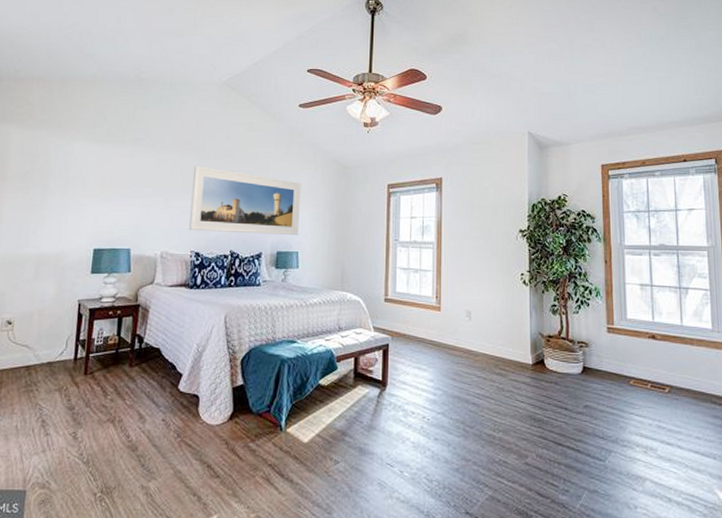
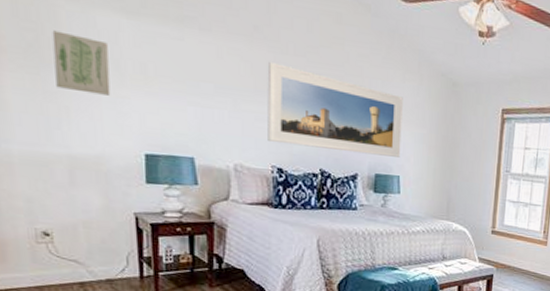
wall art: none [39,160,80,204] -> present [52,30,111,96]

